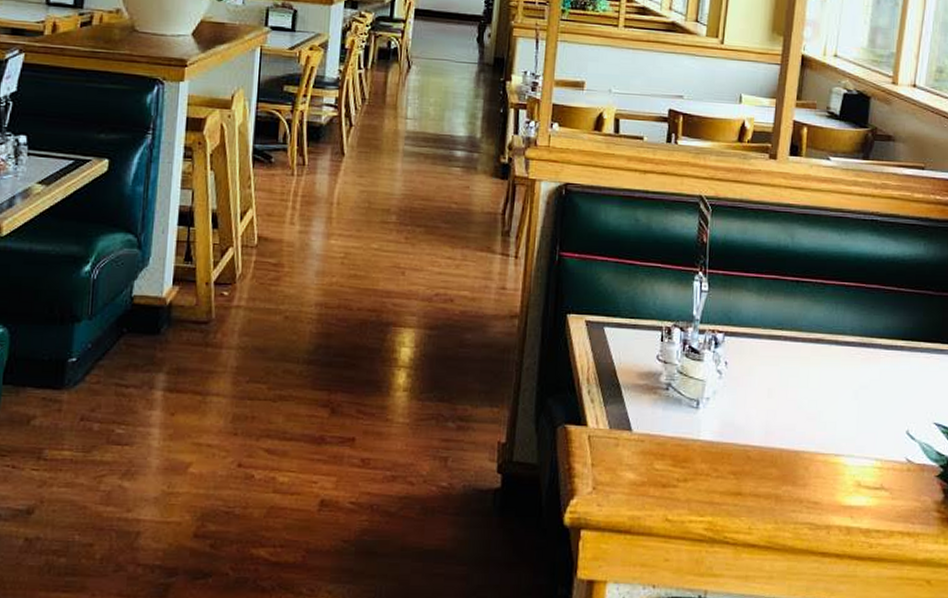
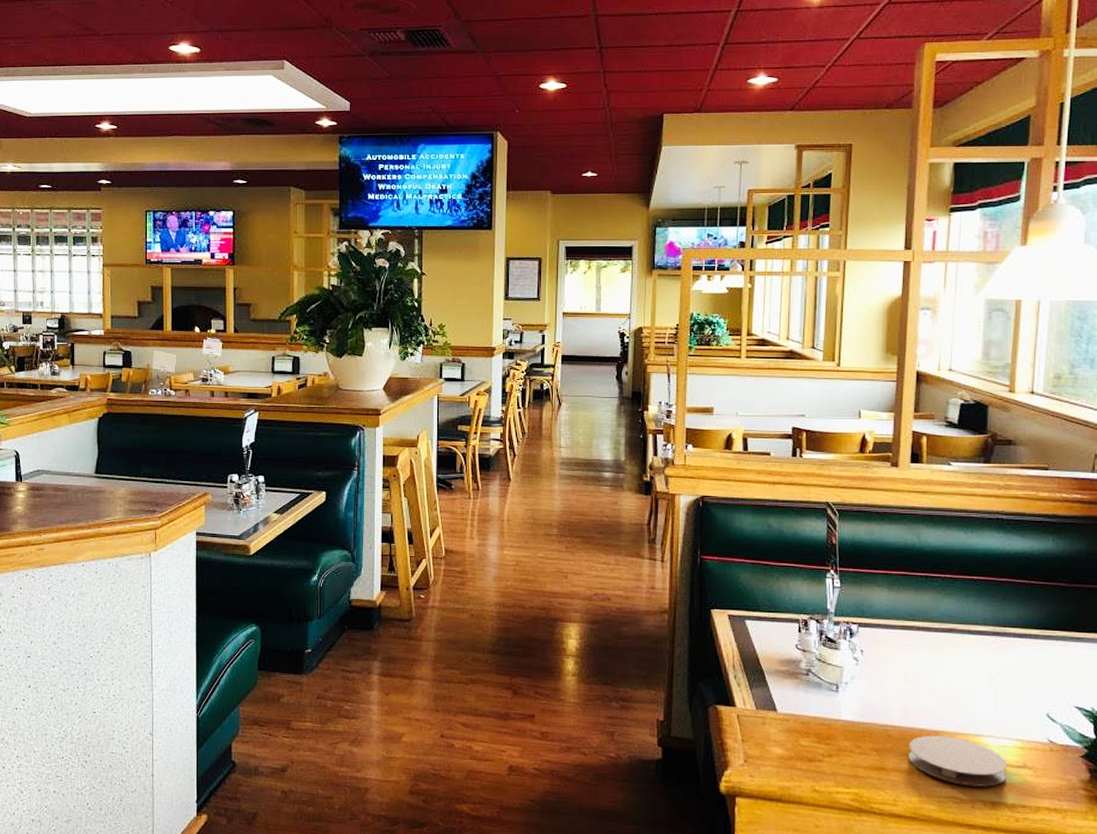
coaster: none [767,456,865,511] -> present [909,735,1007,787]

